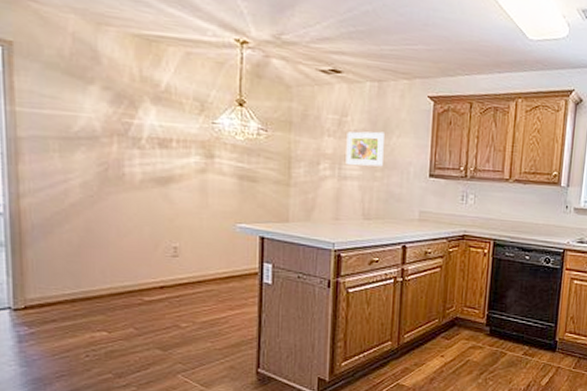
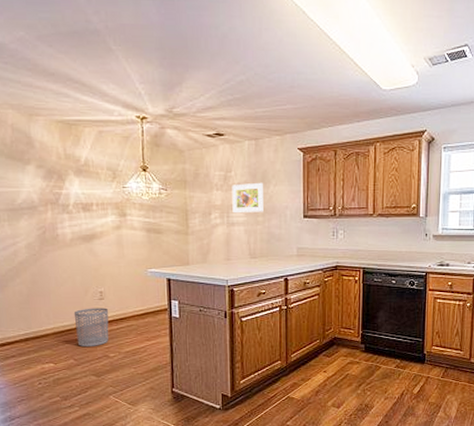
waste bin: none [138,266,184,313] -> present [73,307,109,346]

